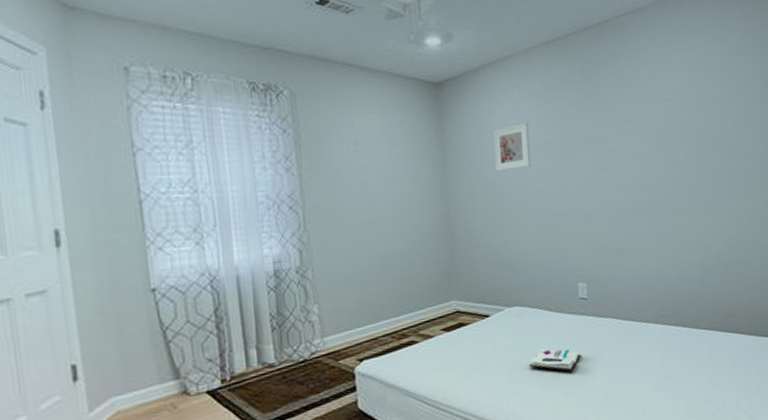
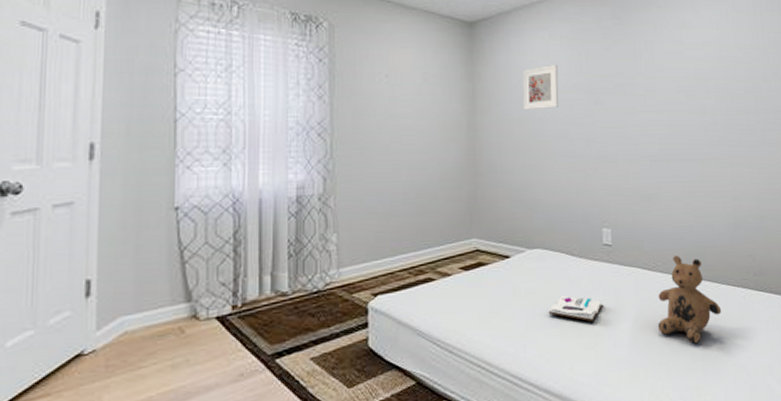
teddy bear: none [632,304,693,385] -> present [657,256,722,344]

